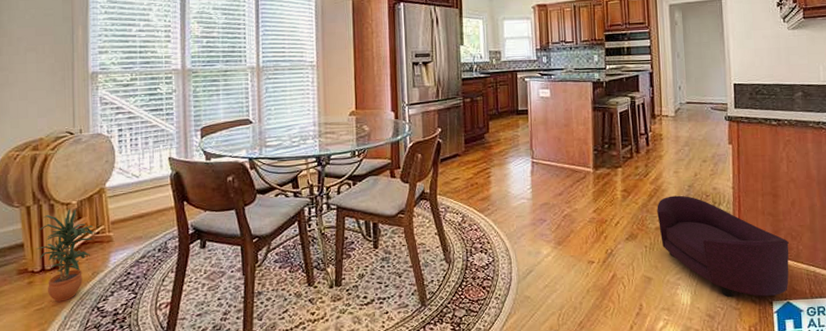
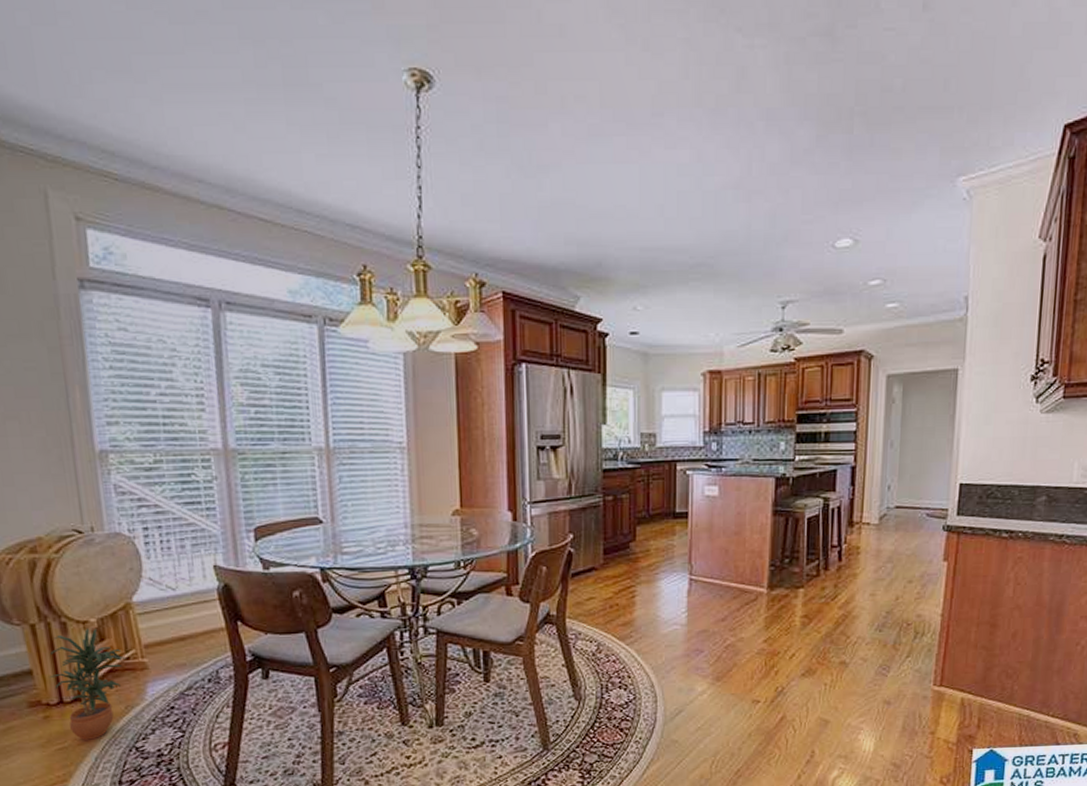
dog bed: present [657,195,789,297] -> none [843,623,1002,744]

